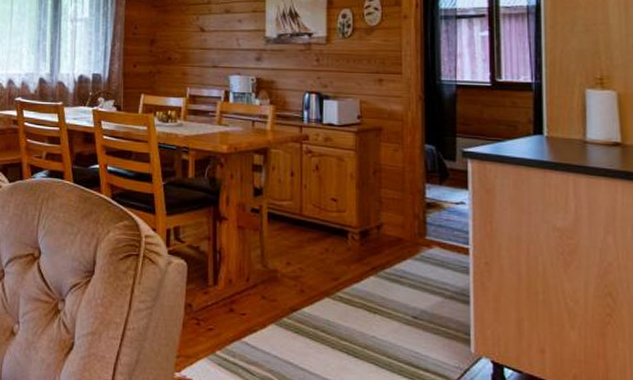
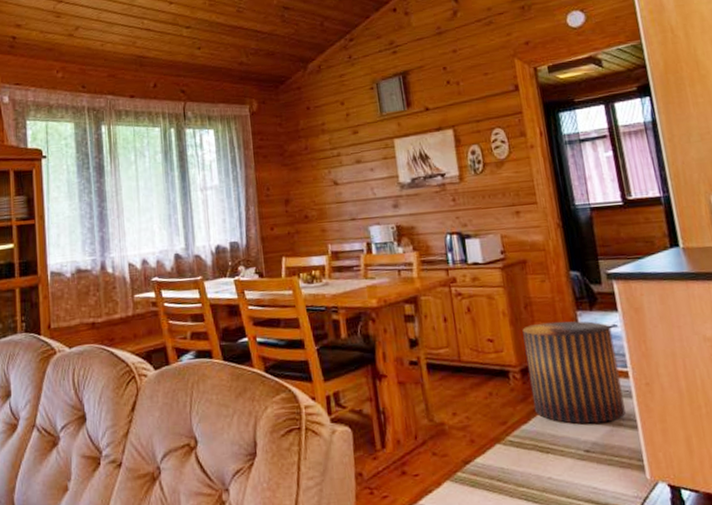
stool: none [368,190,460,294] -> present [522,321,626,424]

